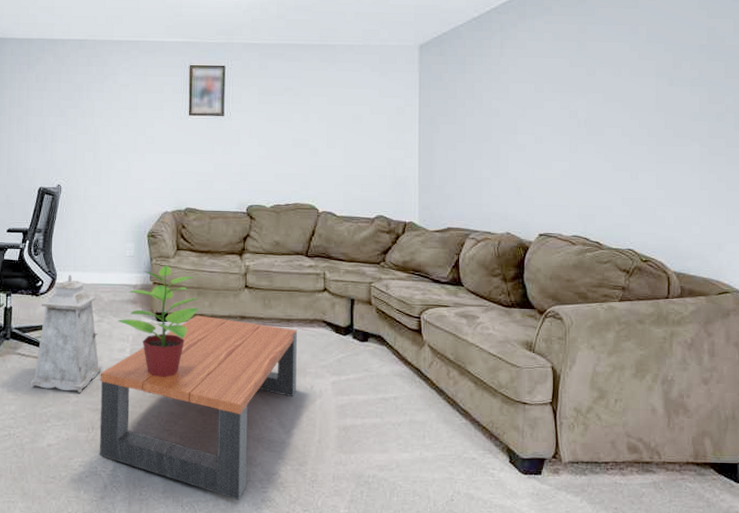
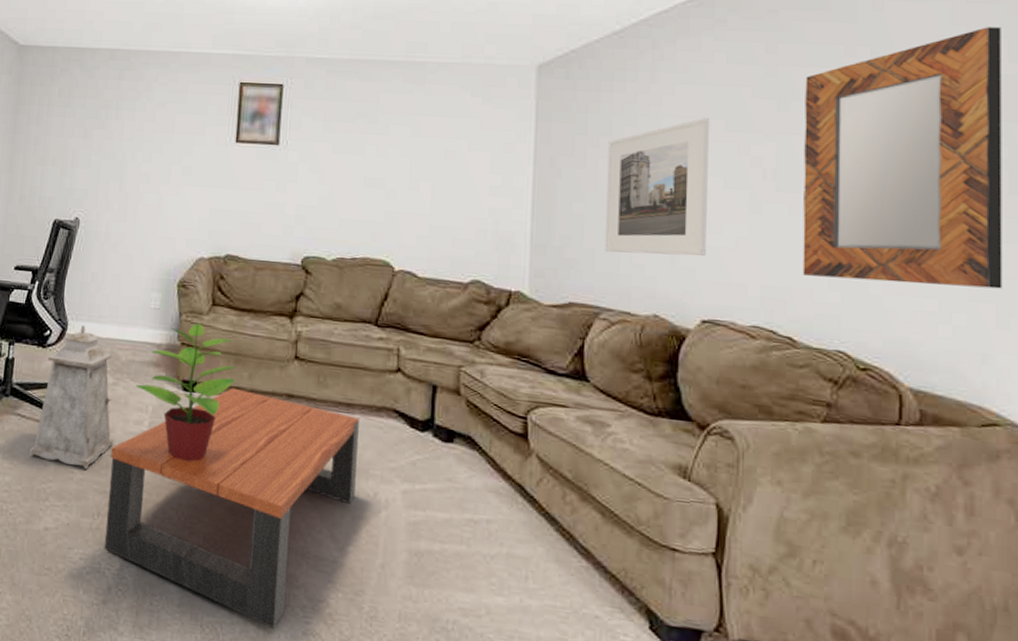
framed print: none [471,83,541,188] -> present [605,118,709,256]
home mirror: none [605,10,731,198] -> present [802,27,1003,289]

